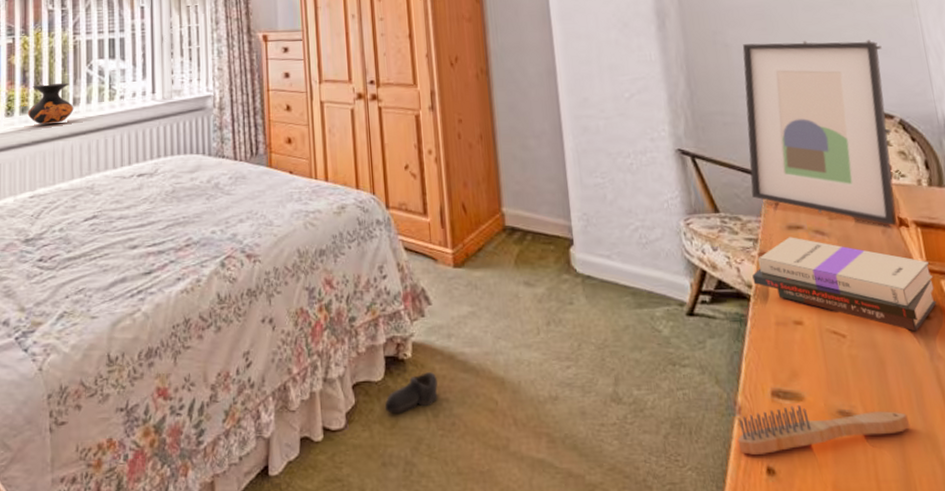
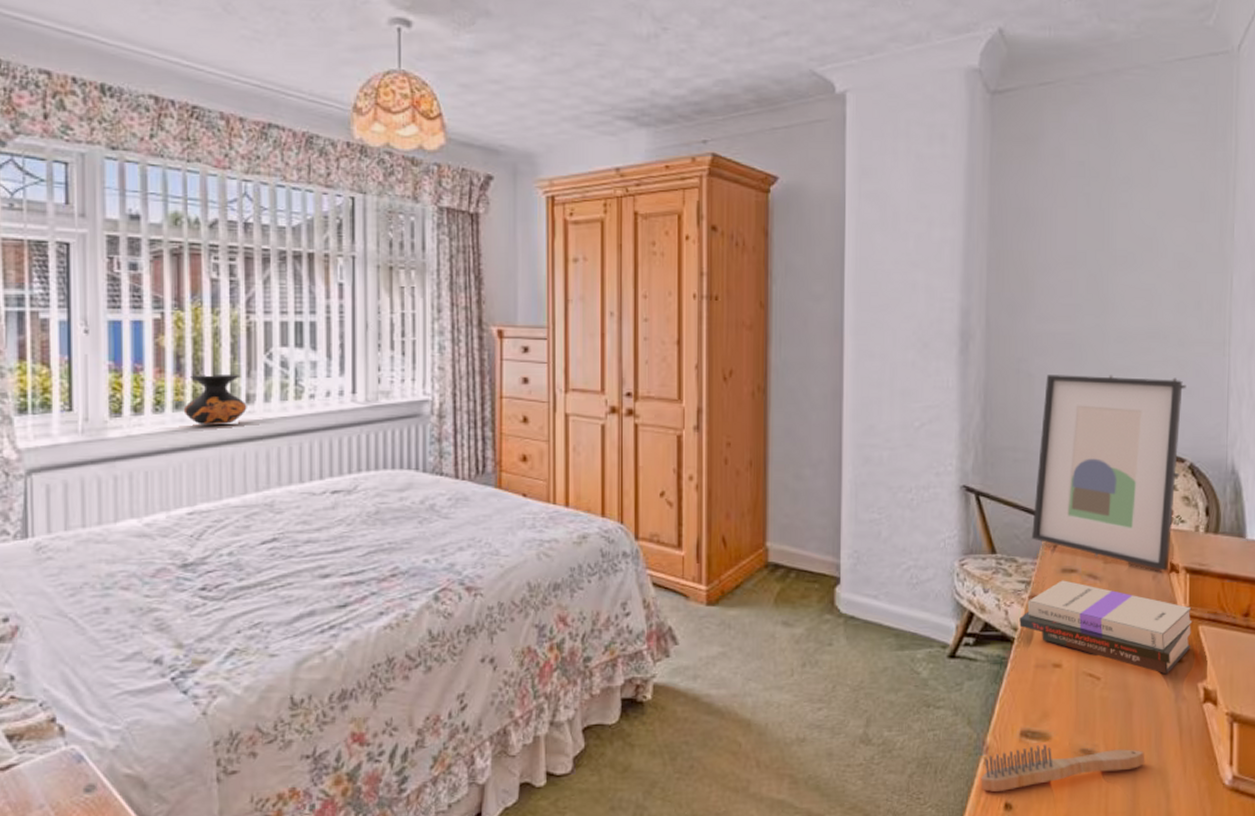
shoe: present [384,372,438,414] -> none [617,715,678,757]

